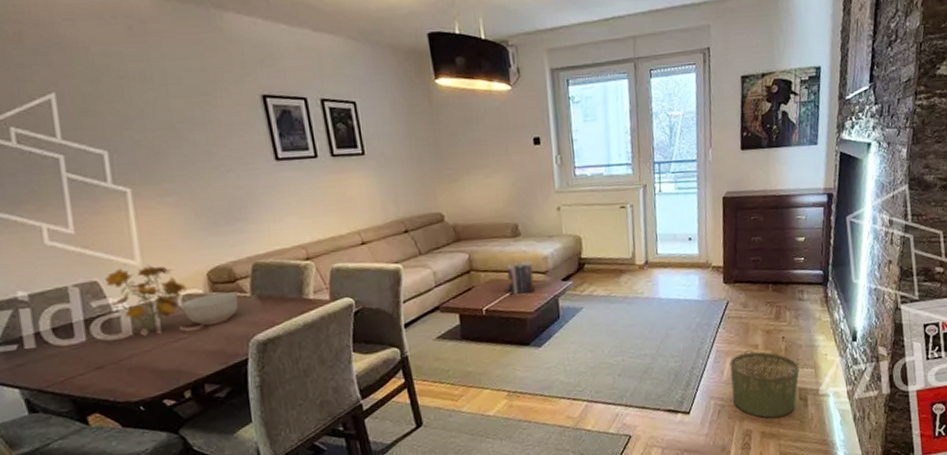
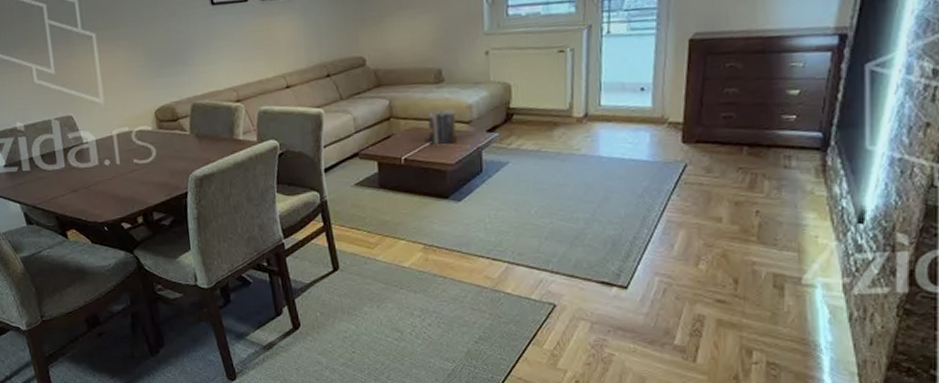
flower arrangement: present [104,263,188,332] -> none [77,101,140,162]
bowl: present [180,292,239,326] -> none [134,130,180,160]
basket: present [729,349,799,419] -> none [682,222,776,306]

